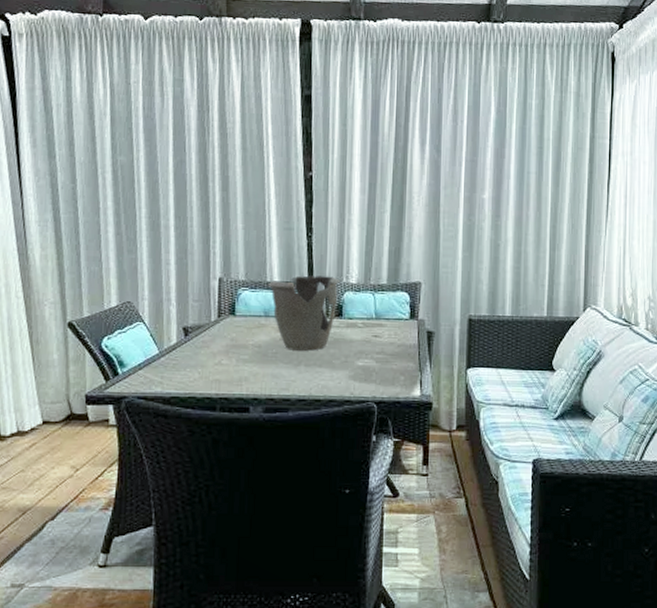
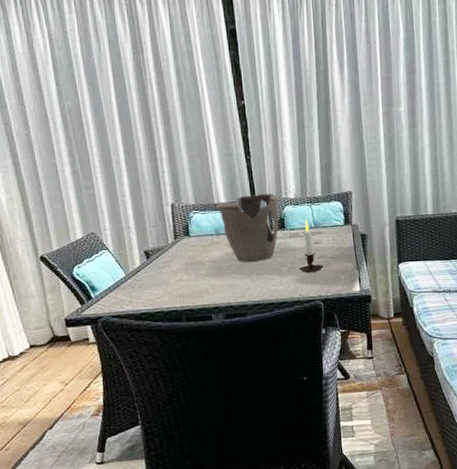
candle: none [353,308,381,369] -> present [298,219,323,272]

